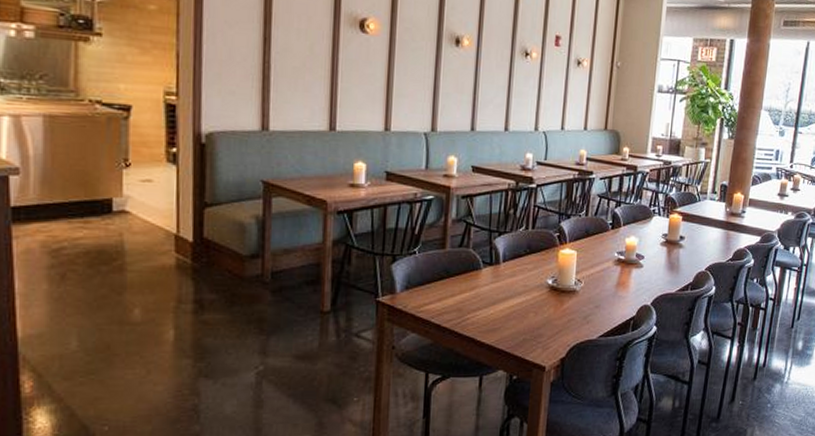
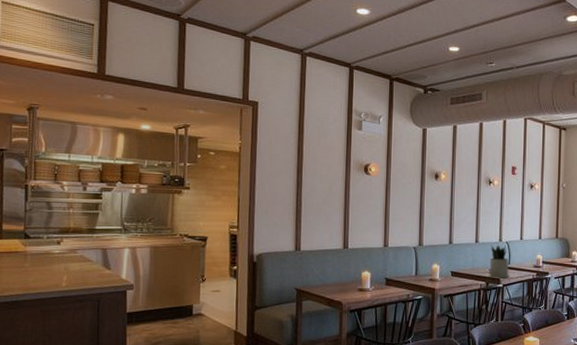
planter: none [519,134,547,178] -> present [488,245,511,279]

